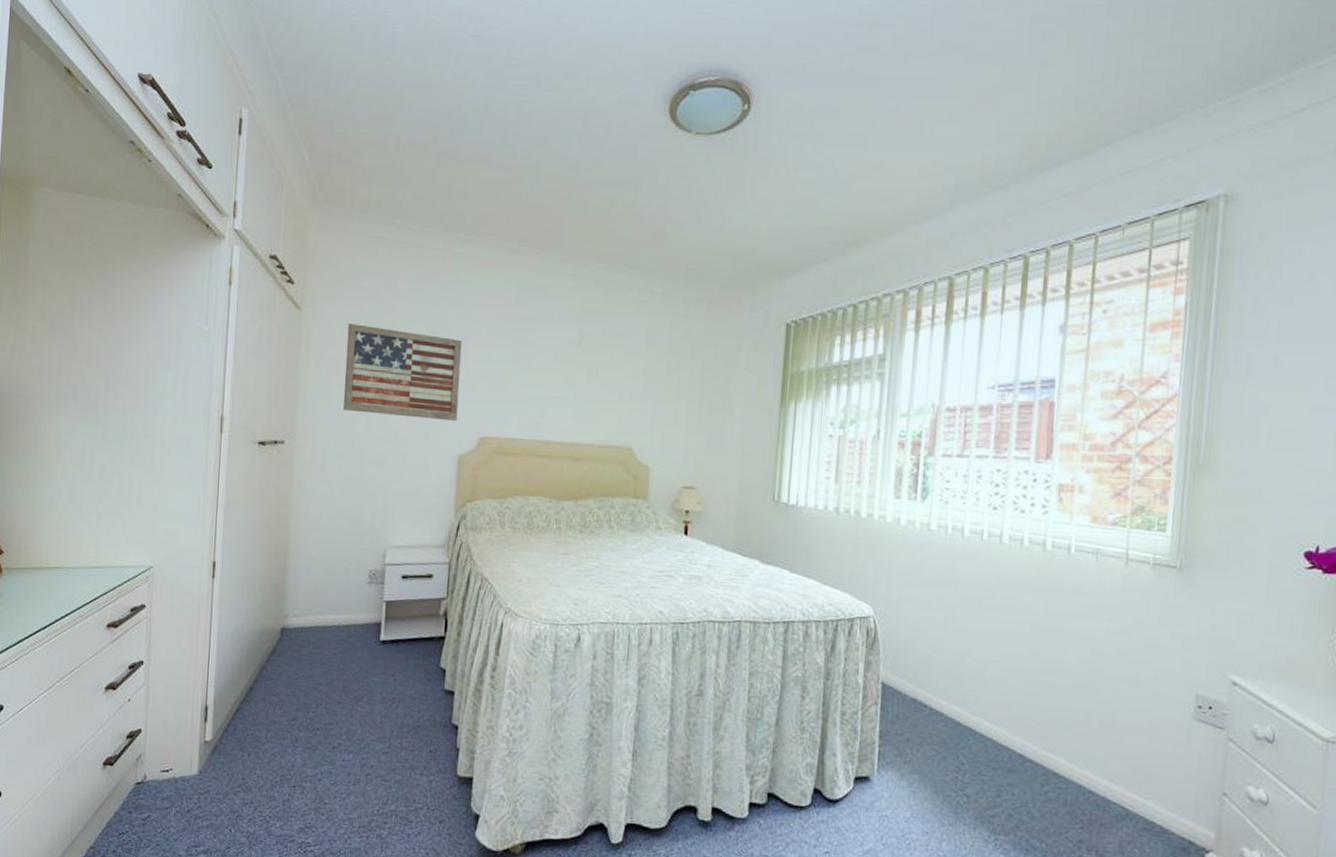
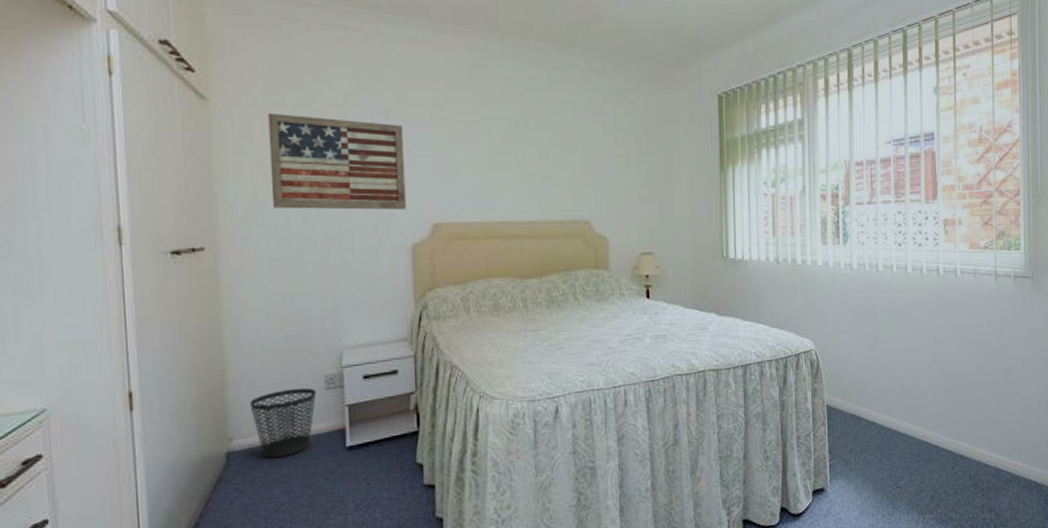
wastebasket: none [304,578,360,640] -> present [250,387,316,458]

